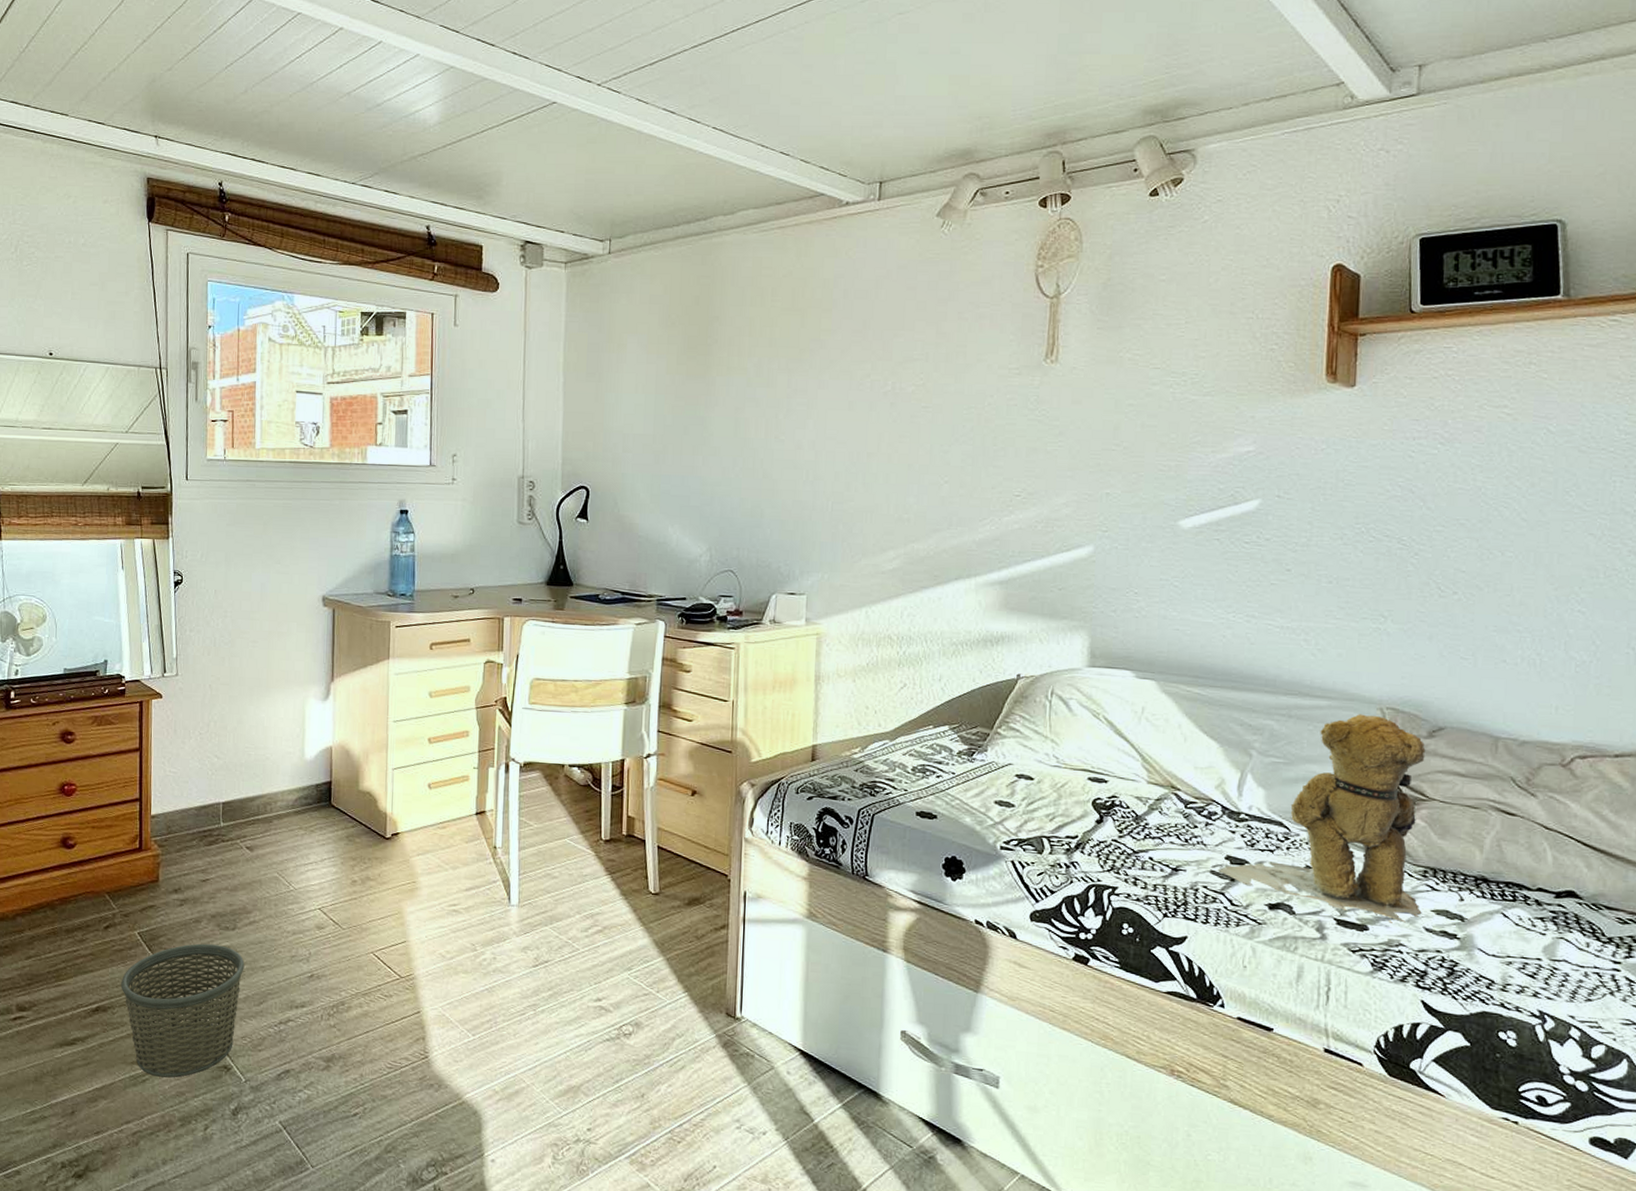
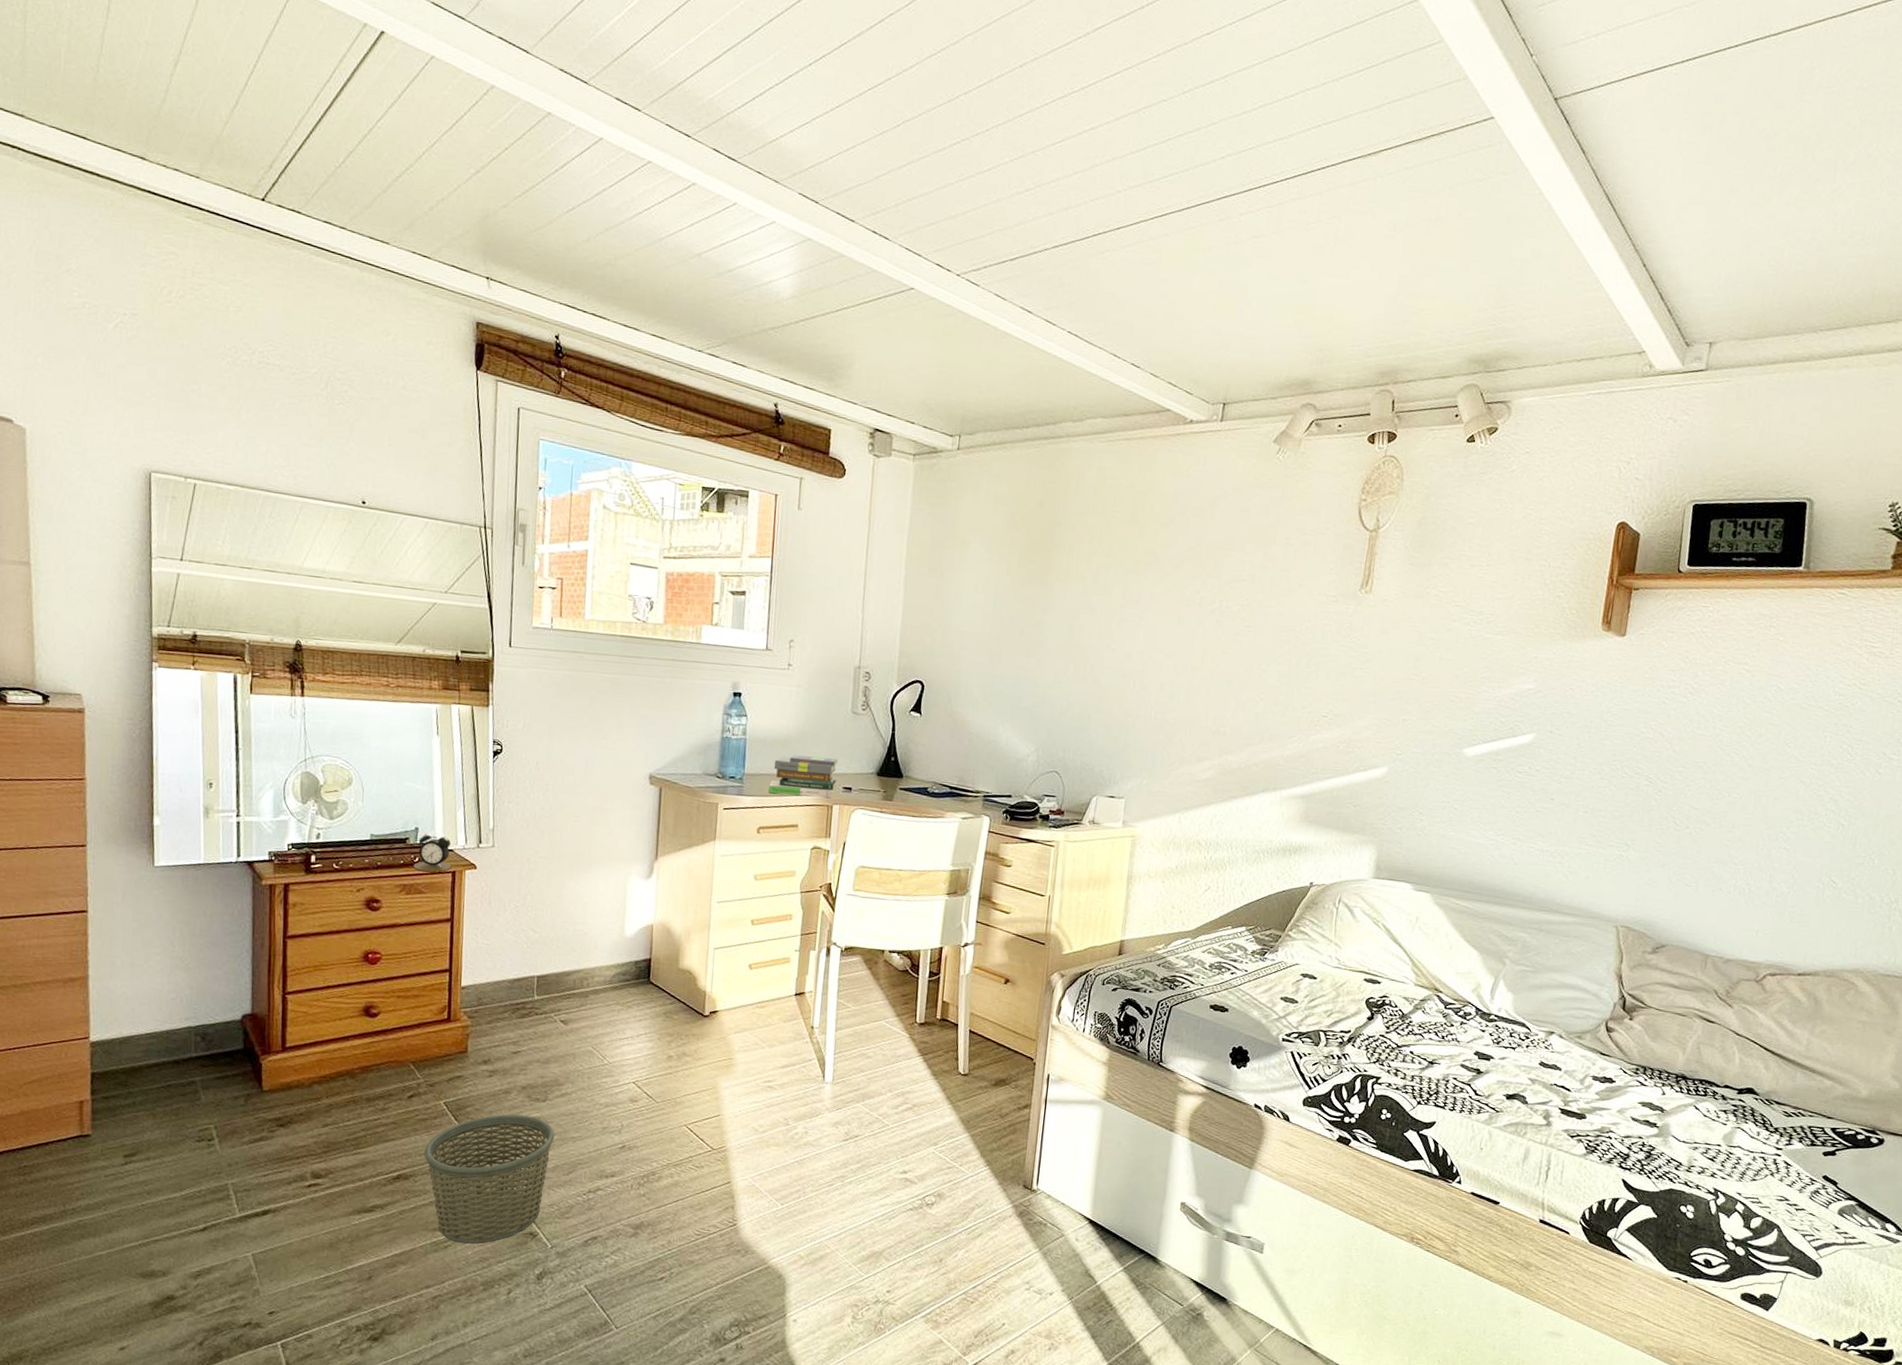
alarm clock: none [103,663,139,704] -> present [413,832,451,873]
books: none [439,568,506,611] -> present [769,755,838,798]
teddy bear: present [1217,714,1426,923] -> none [1466,930,1649,1113]

